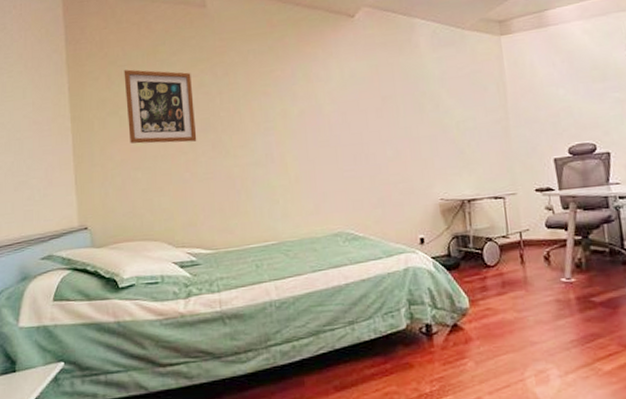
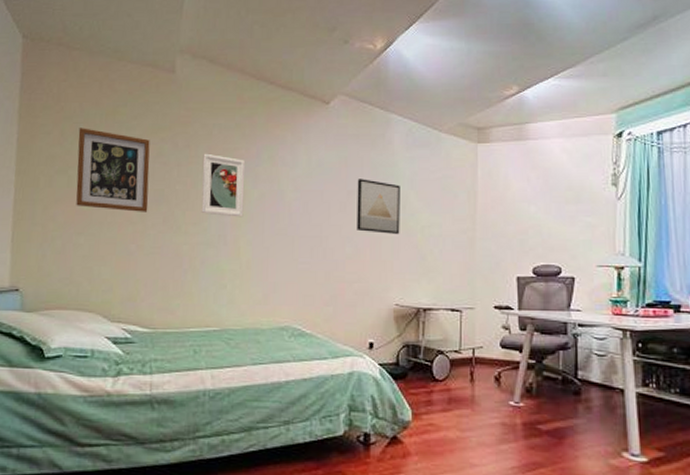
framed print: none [242,78,287,136] -> present [201,153,245,217]
wall art: none [390,83,436,134] -> present [357,179,400,235]

